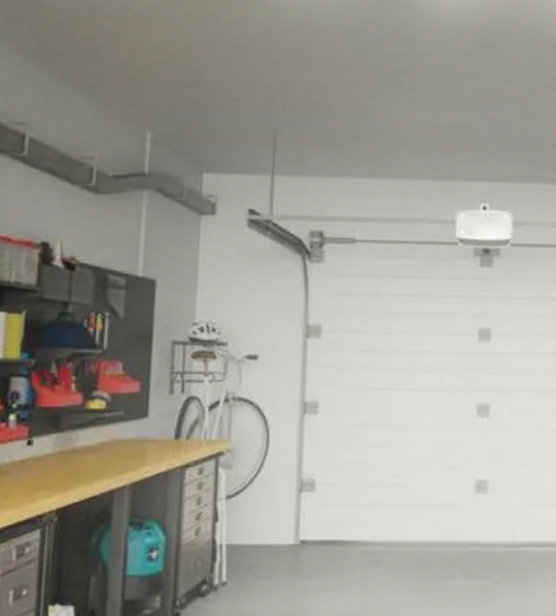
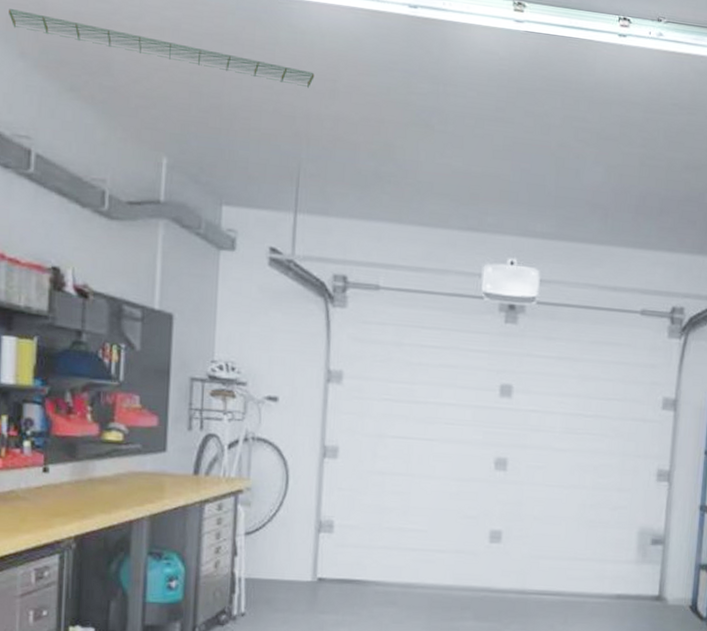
light panel: none [9,10,289,59] -> present [9,9,315,88]

